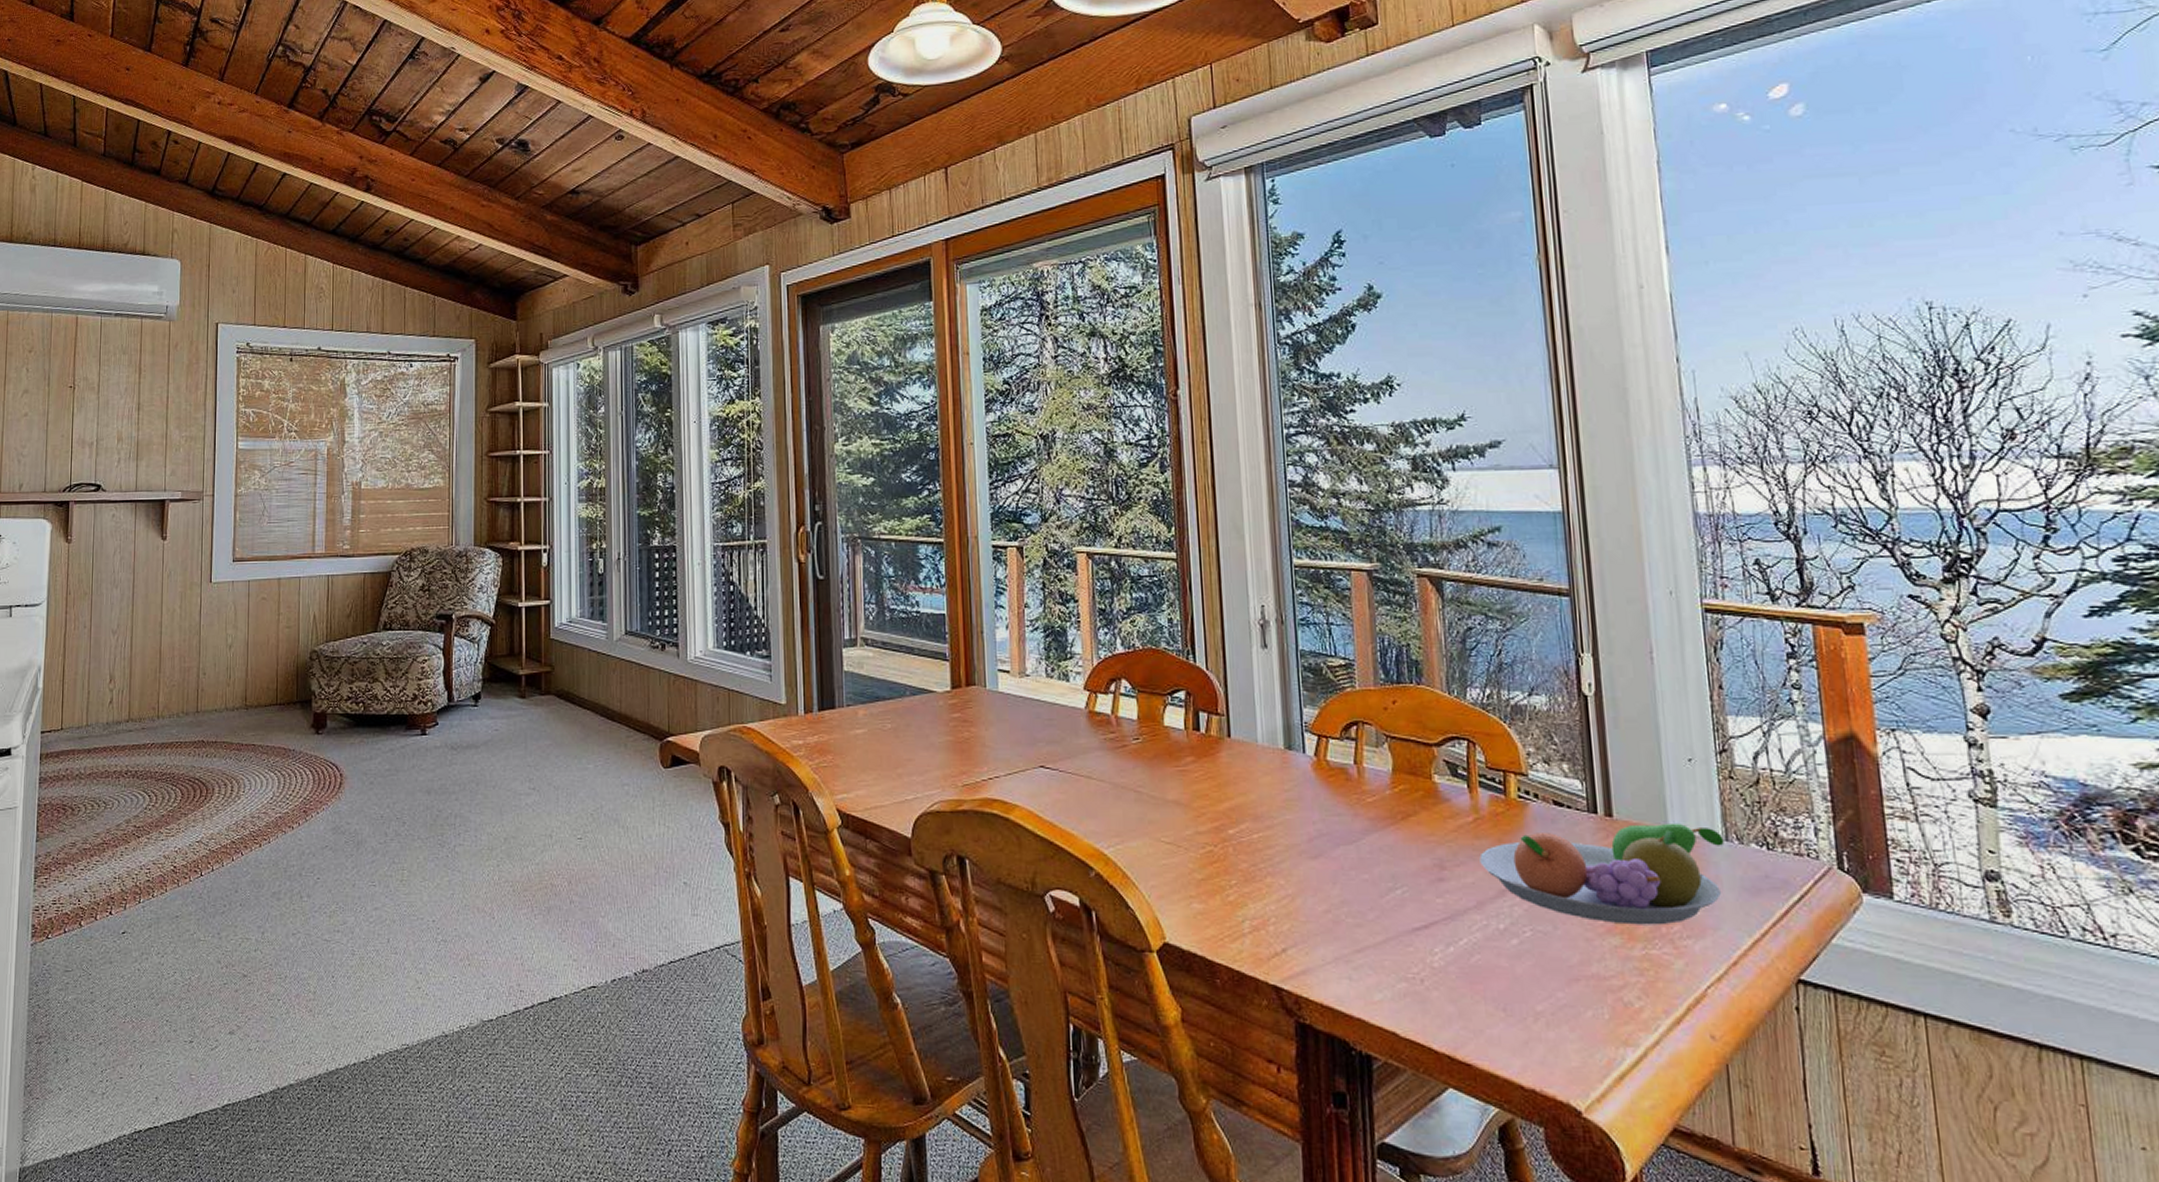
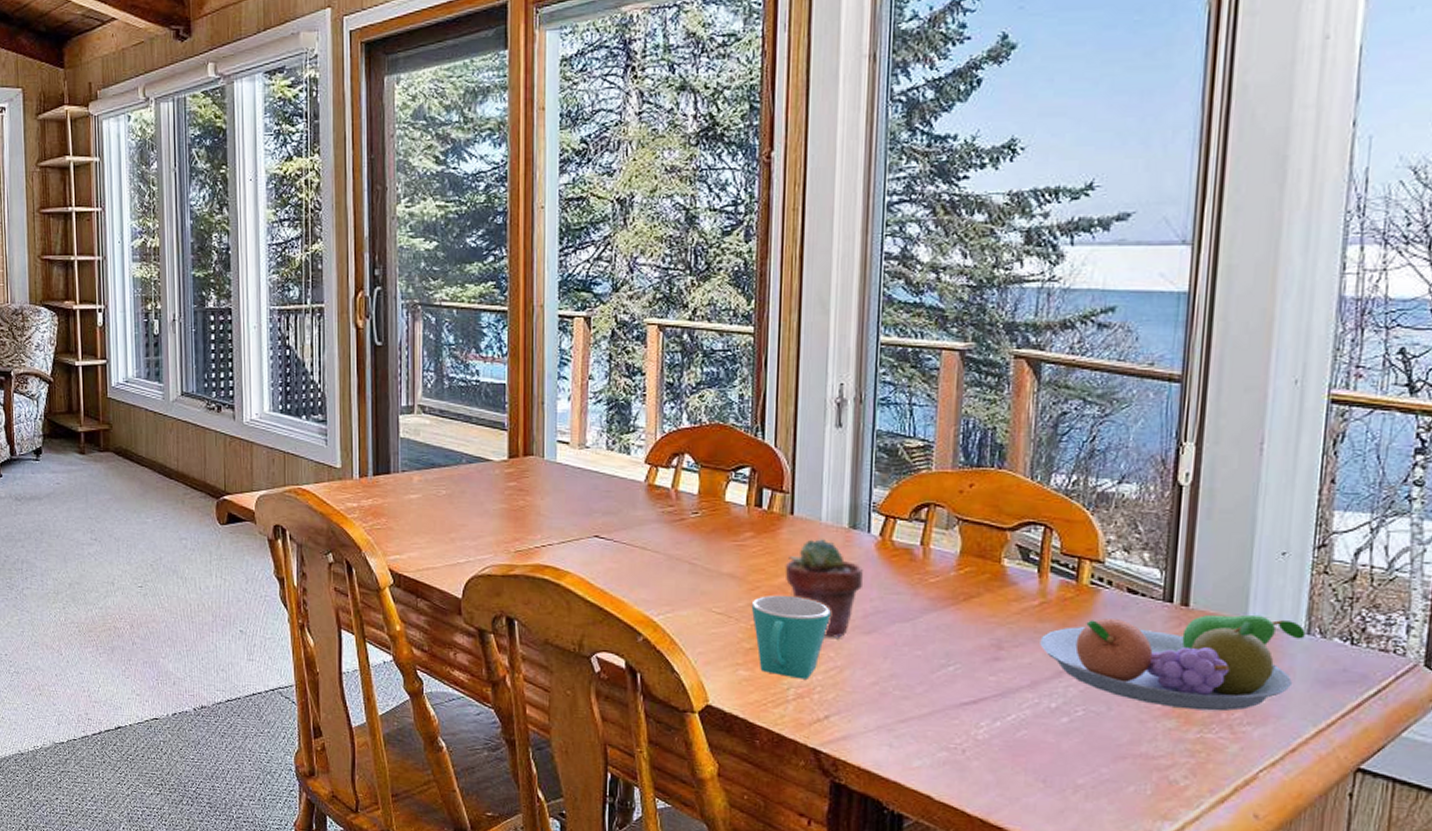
mug: none [1198,821,1277,910] -> present [751,595,831,679]
potted succulent: none [1227,761,1304,864] -> present [785,539,863,638]

